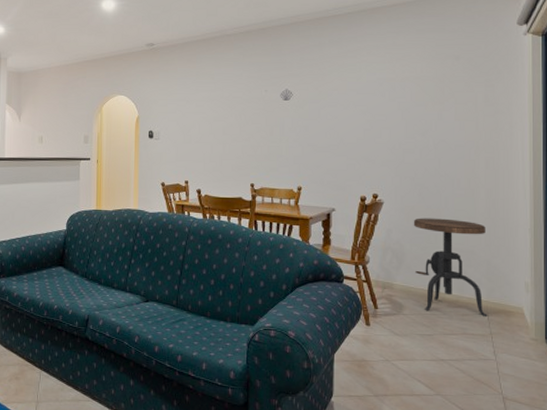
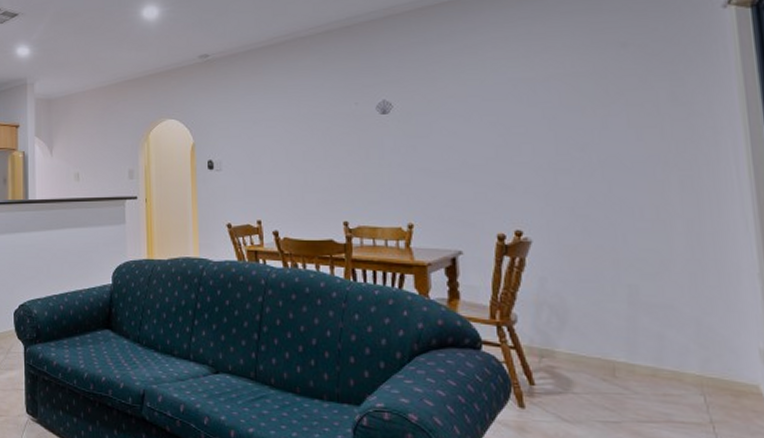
side table: present [413,218,488,316] -> none [577,261,704,397]

